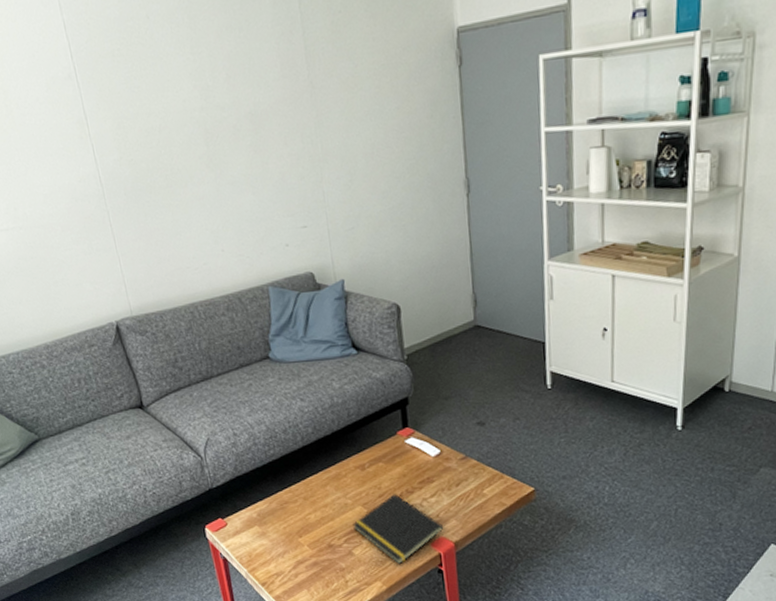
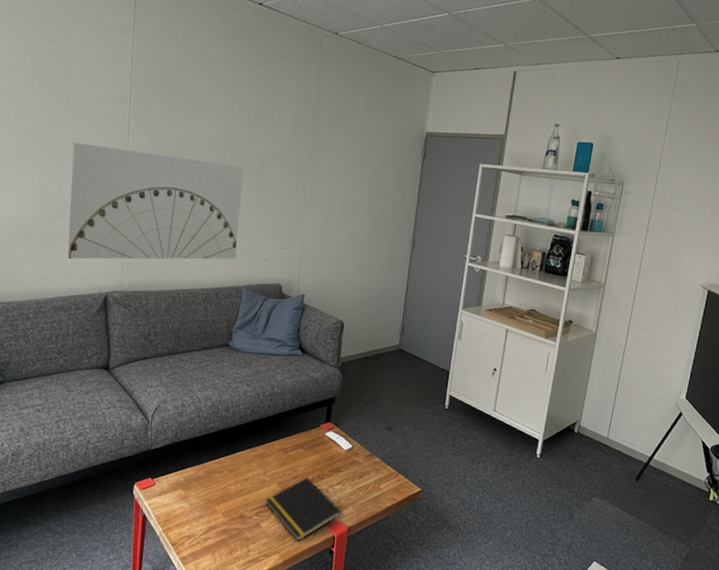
wall art: none [28,132,252,290] -> present [67,142,244,260]

